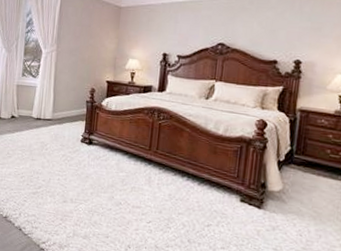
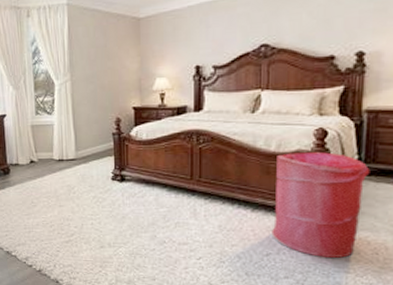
laundry hamper: none [213,137,300,236] -> present [271,151,370,258]

